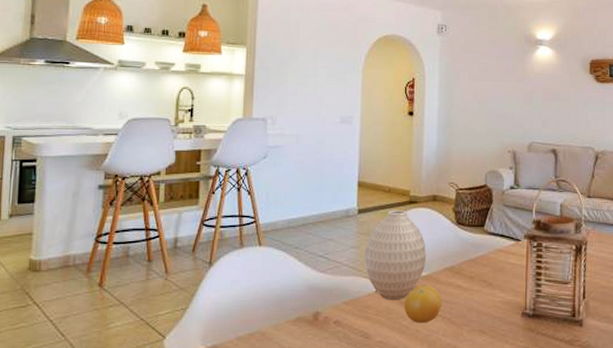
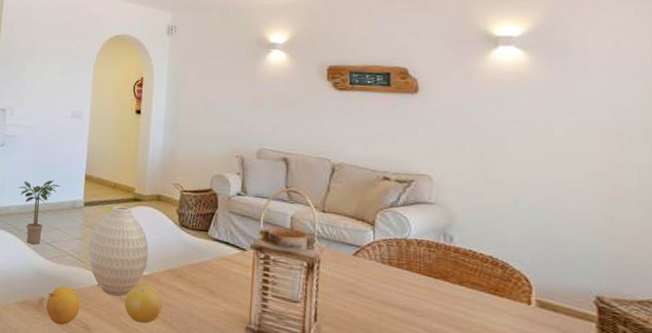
potted plant: none [285,190,331,259] -> present [18,180,60,245]
fruit: none [321,297,358,336] -> present [46,285,80,325]

